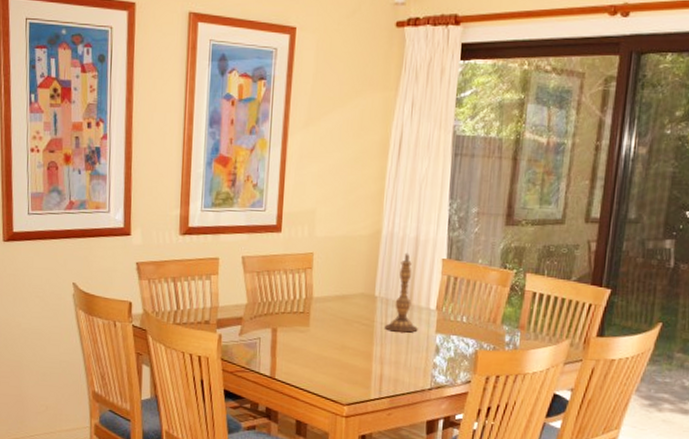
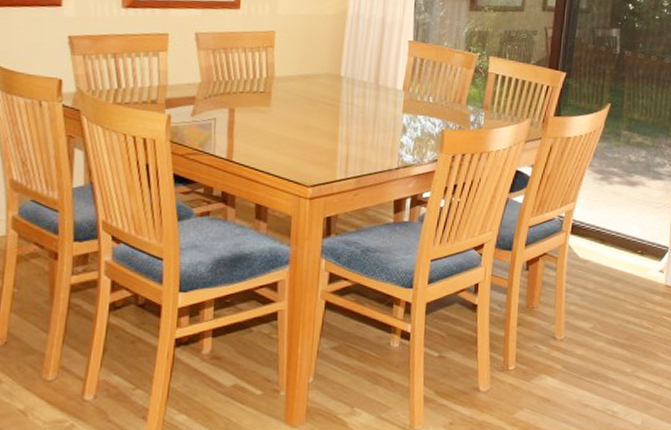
candlestick: present [385,252,418,333] -> none [351,33,385,113]

